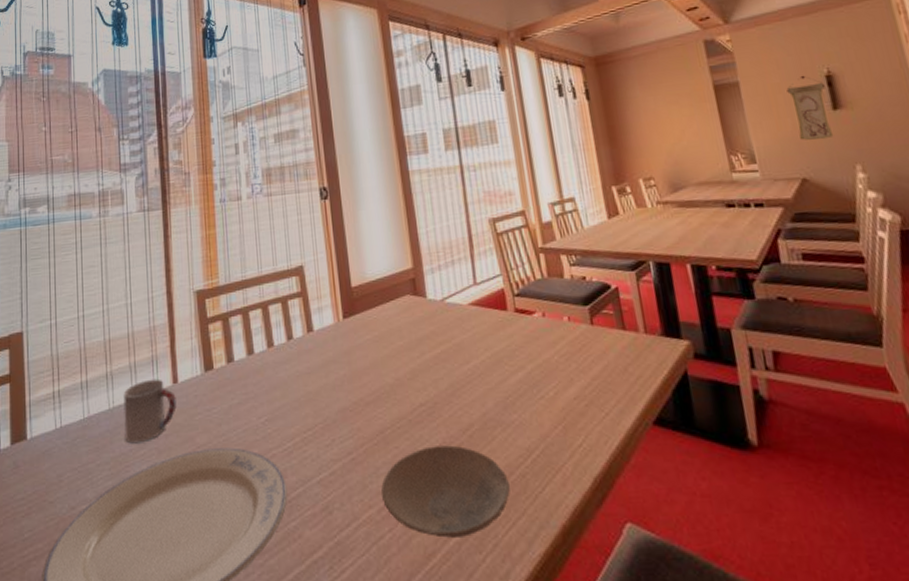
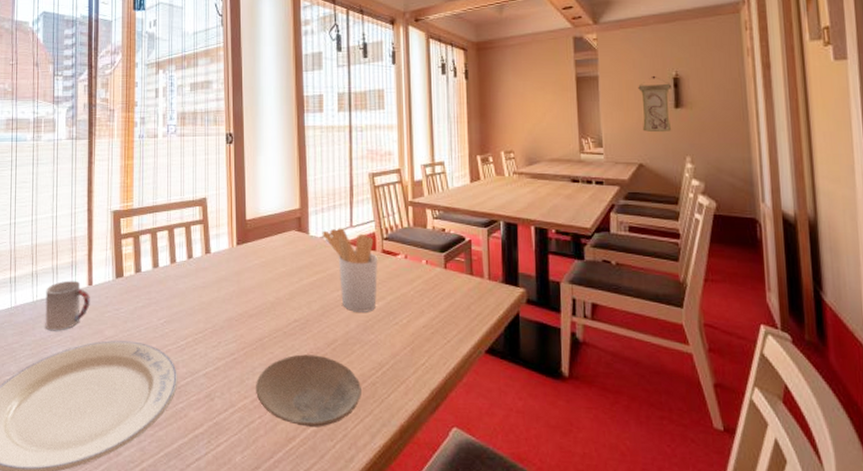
utensil holder: none [441,287,516,388] -> present [322,228,378,312]

